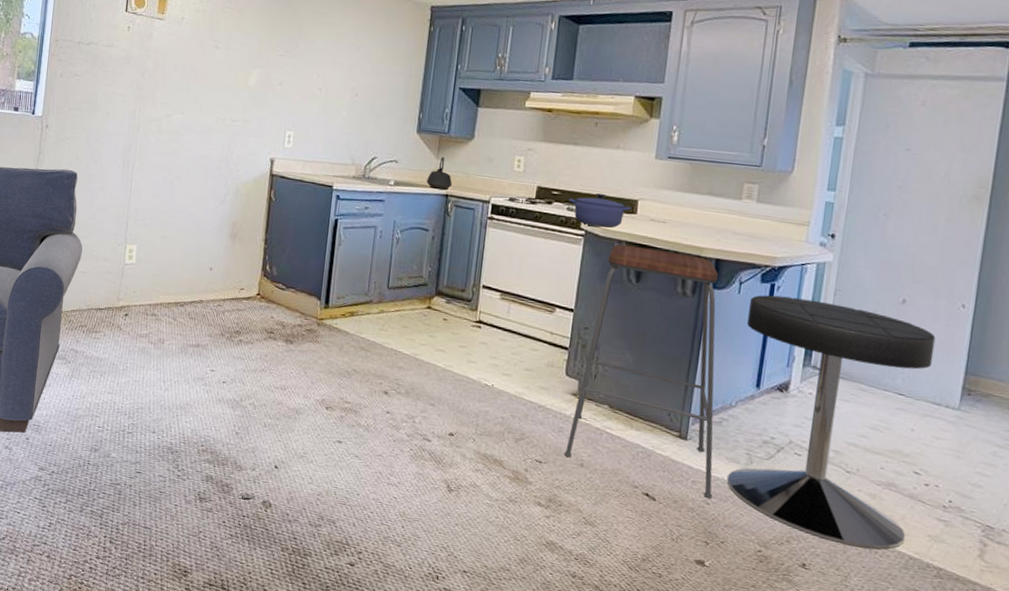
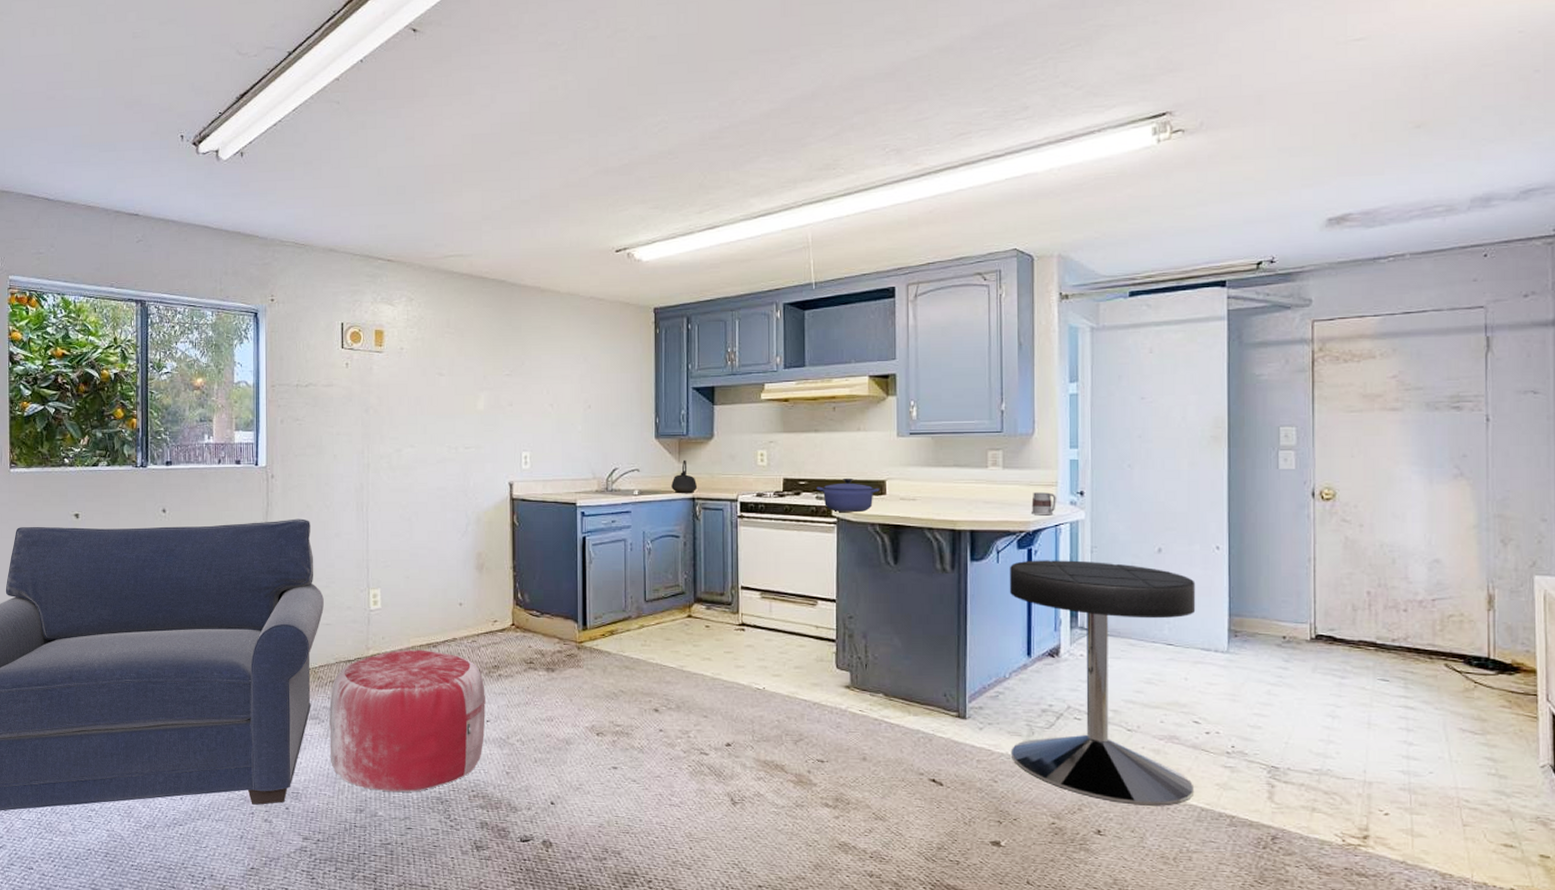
bean bag chair: none [72,304,225,440] -> present [329,649,486,793]
bar stool: present [564,244,718,498] -> none [845,527,1000,776]
mug: none [778,229,807,254] -> present [1030,492,1056,516]

